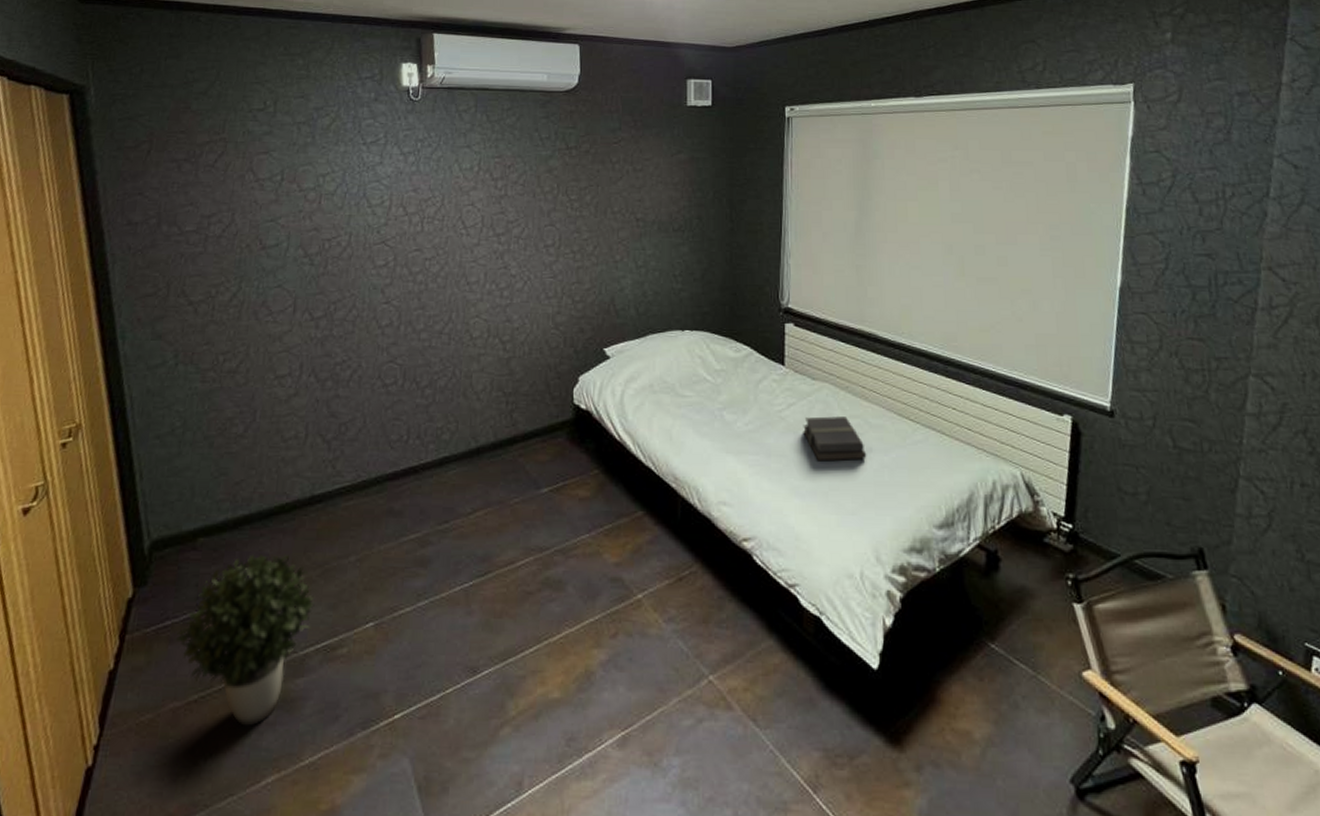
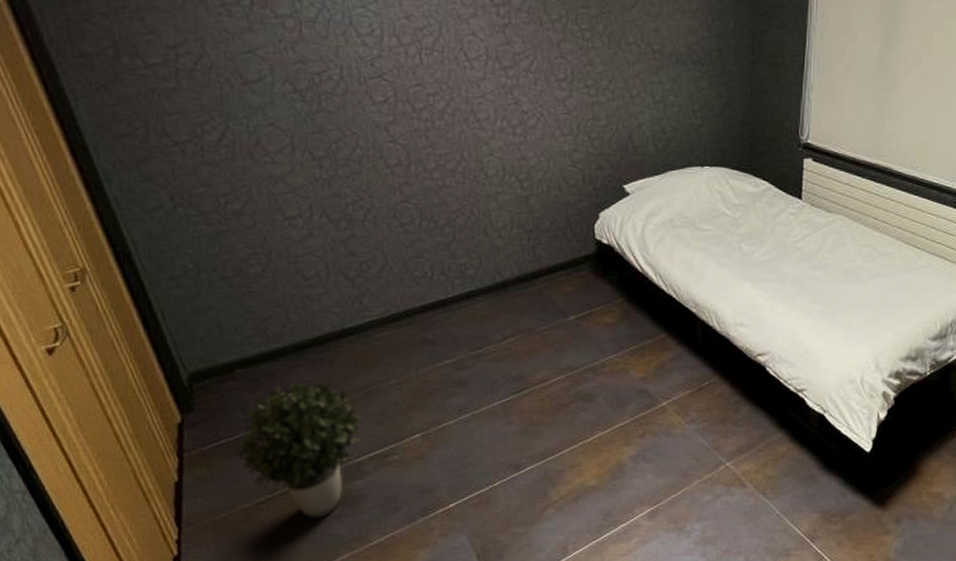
book: present [803,416,867,462] -> none [816,246,874,286]

